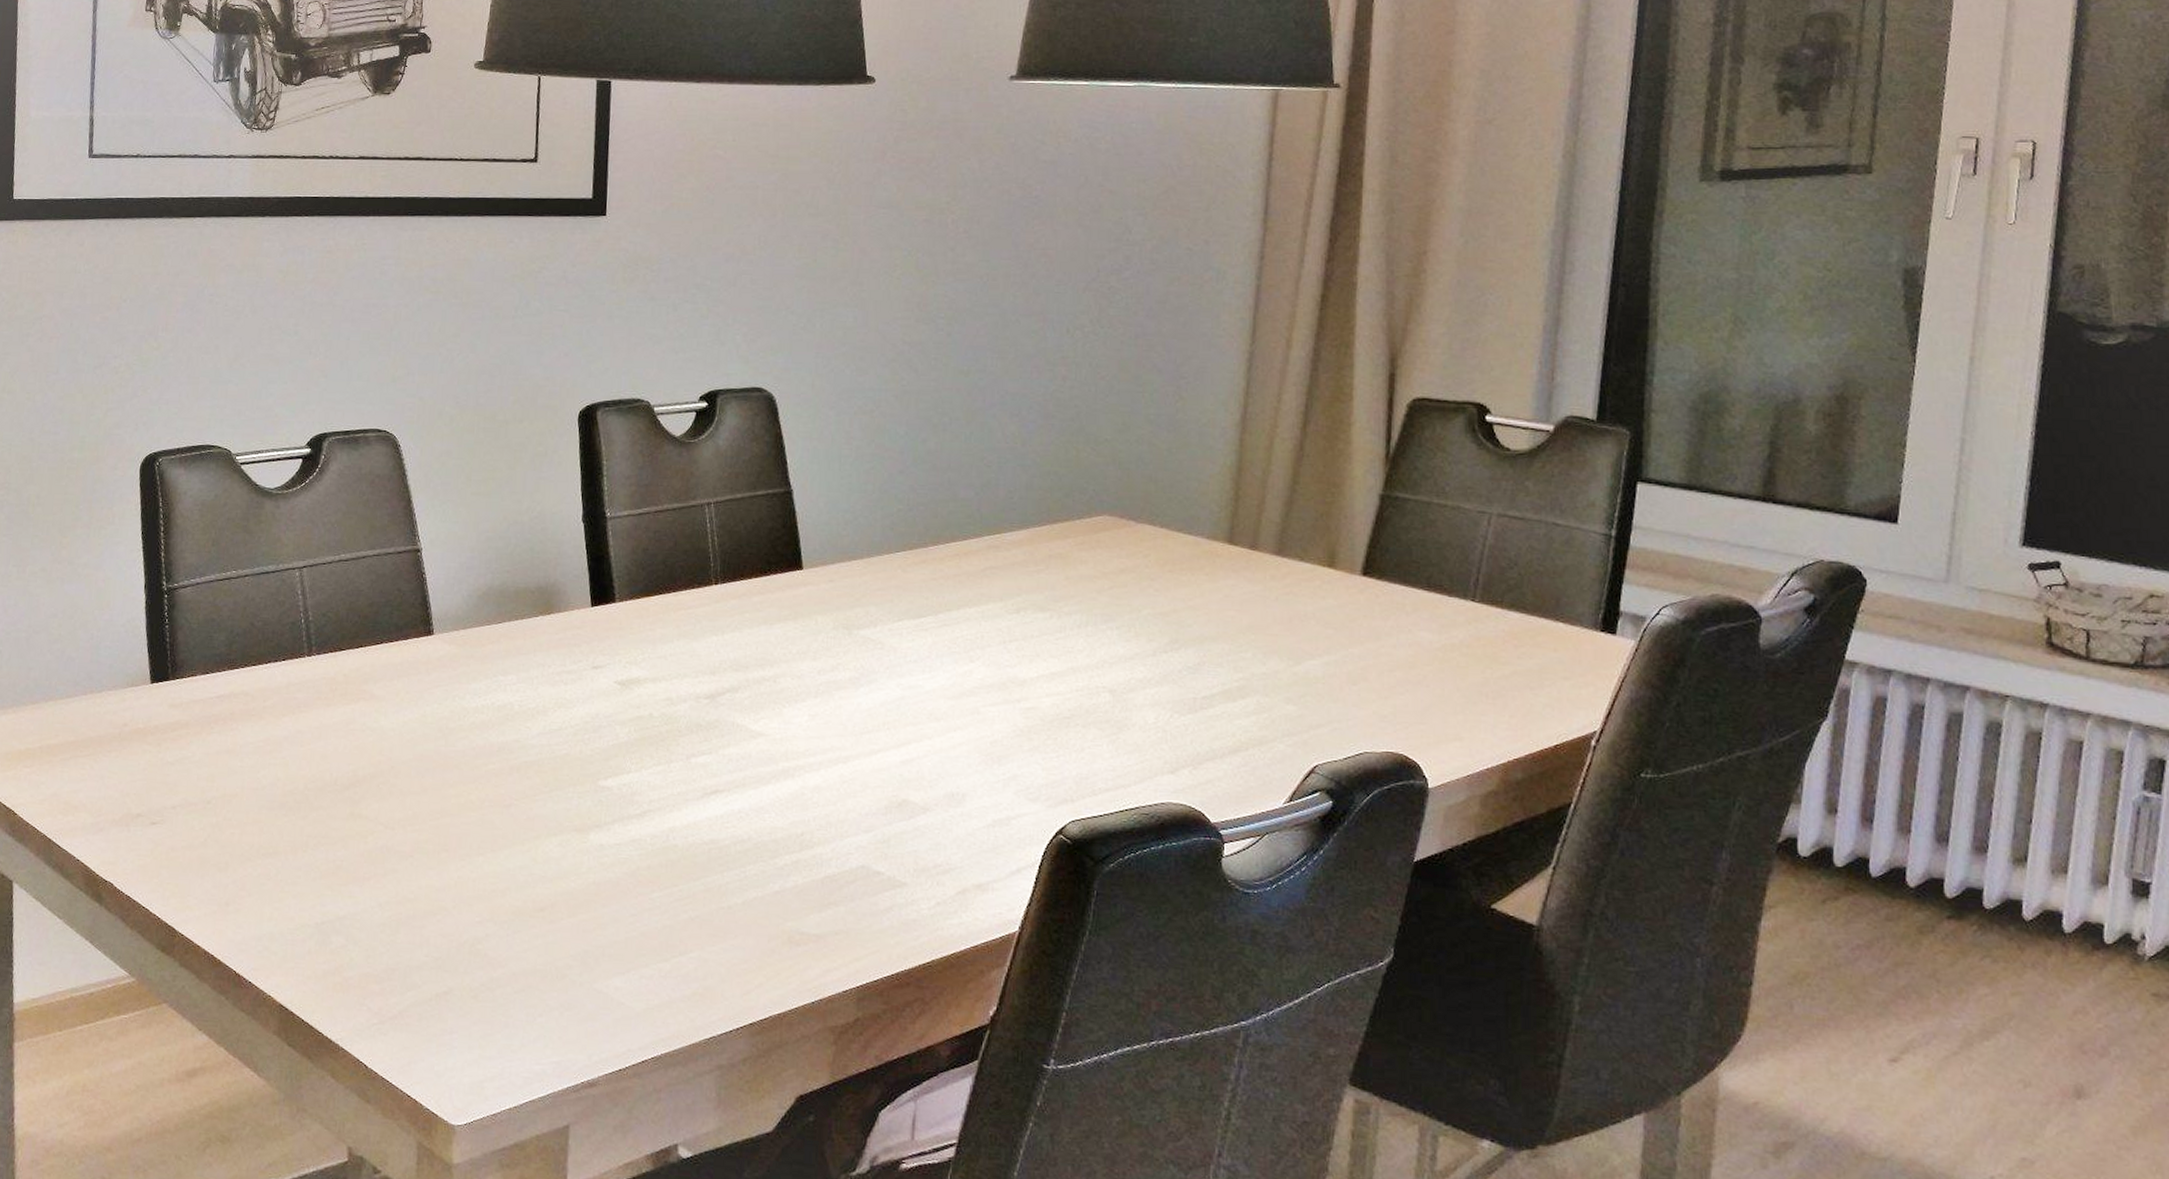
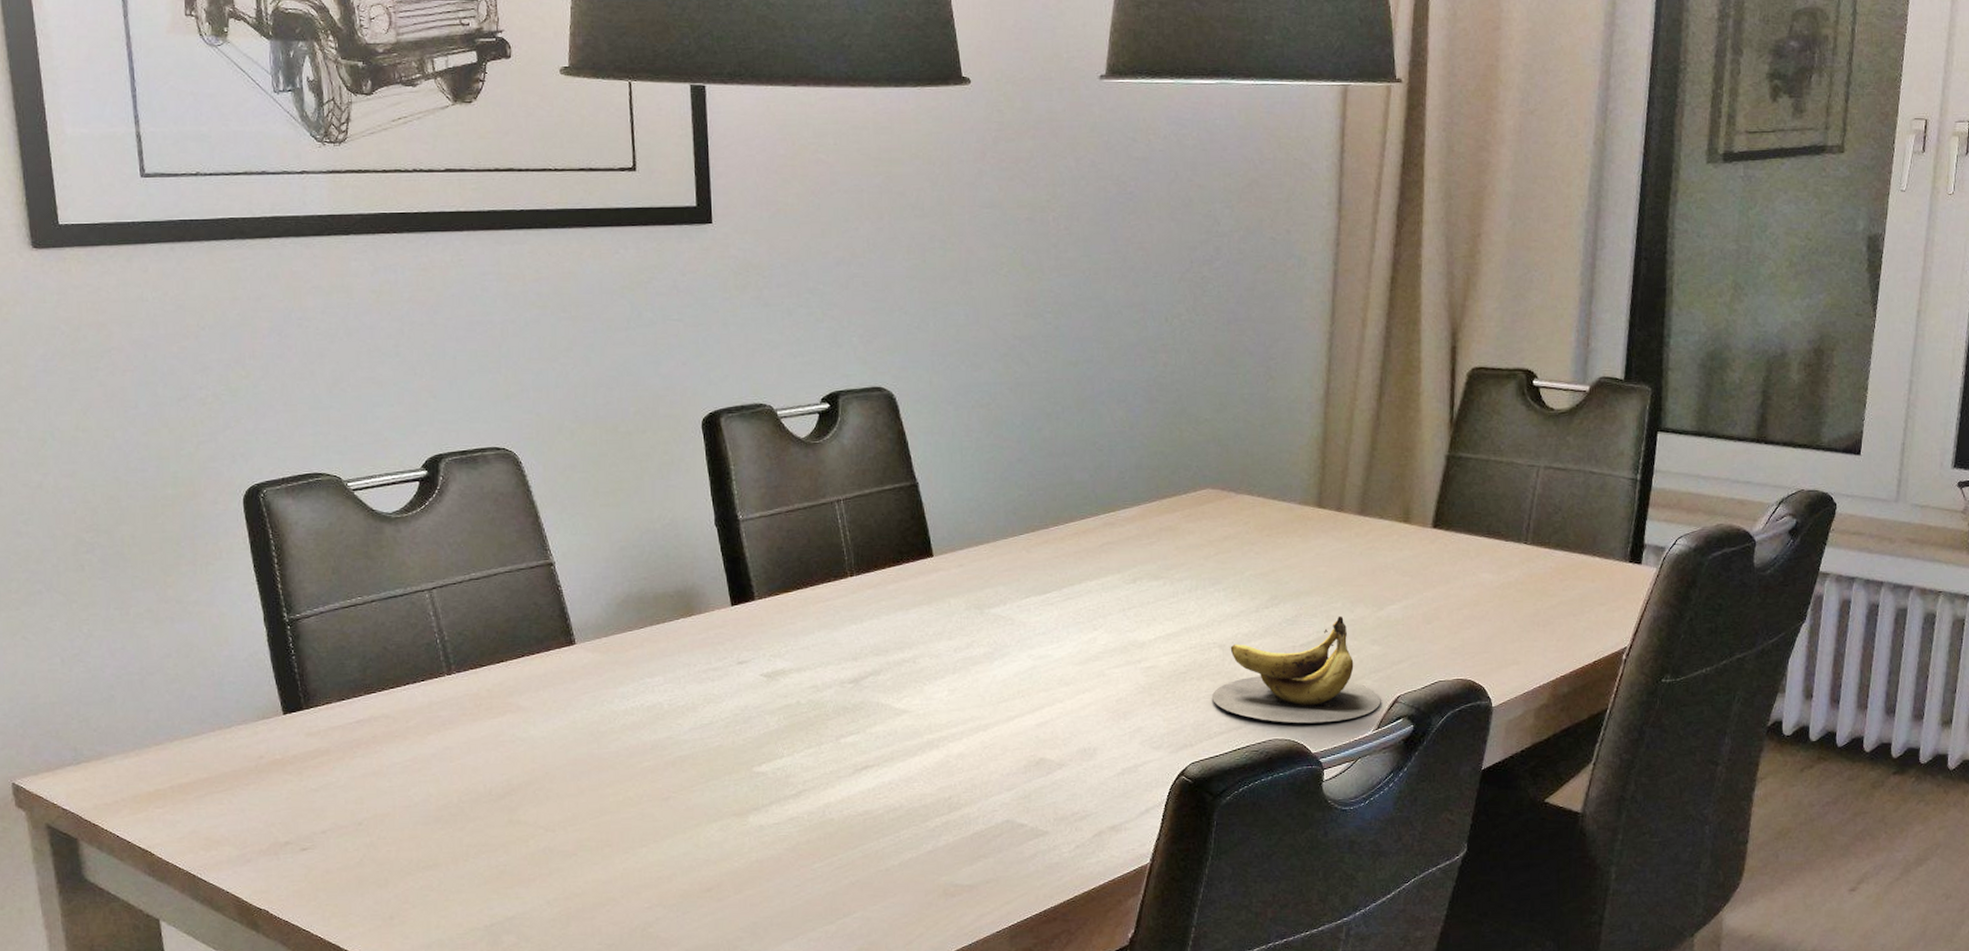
banana: none [1097,667,1295,789] -> present [1211,615,1381,724]

